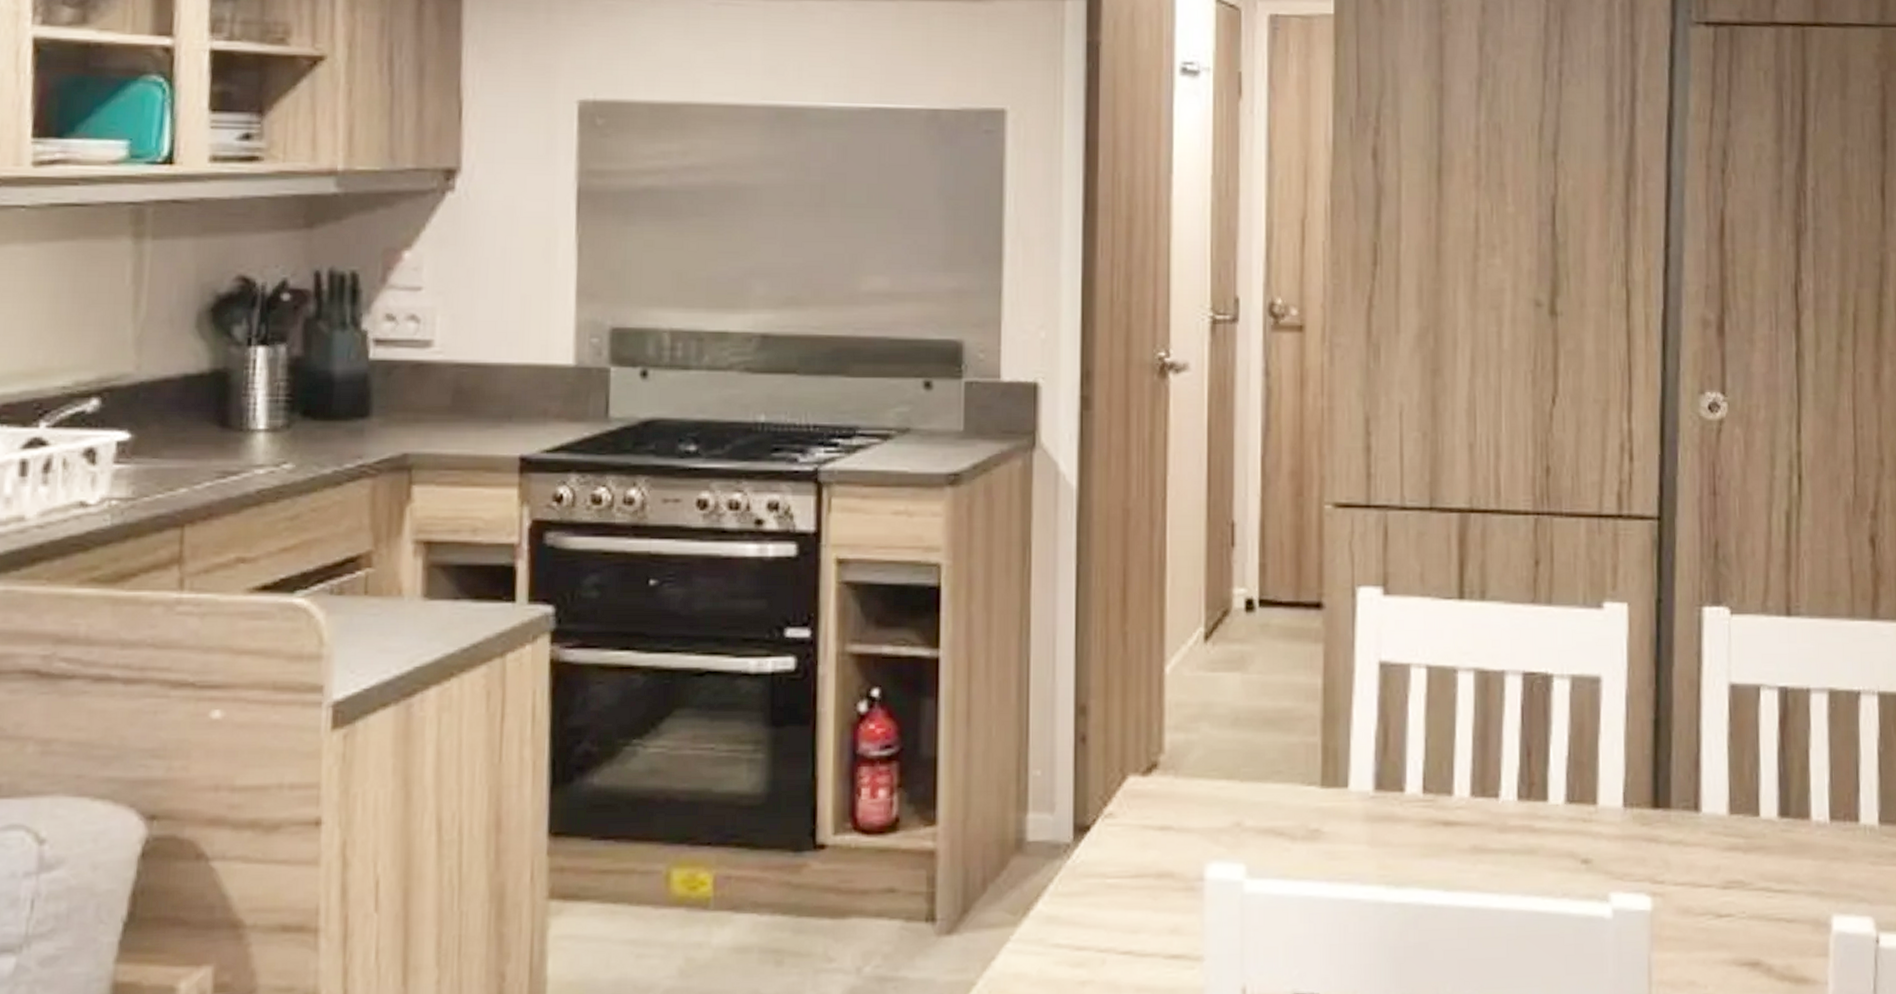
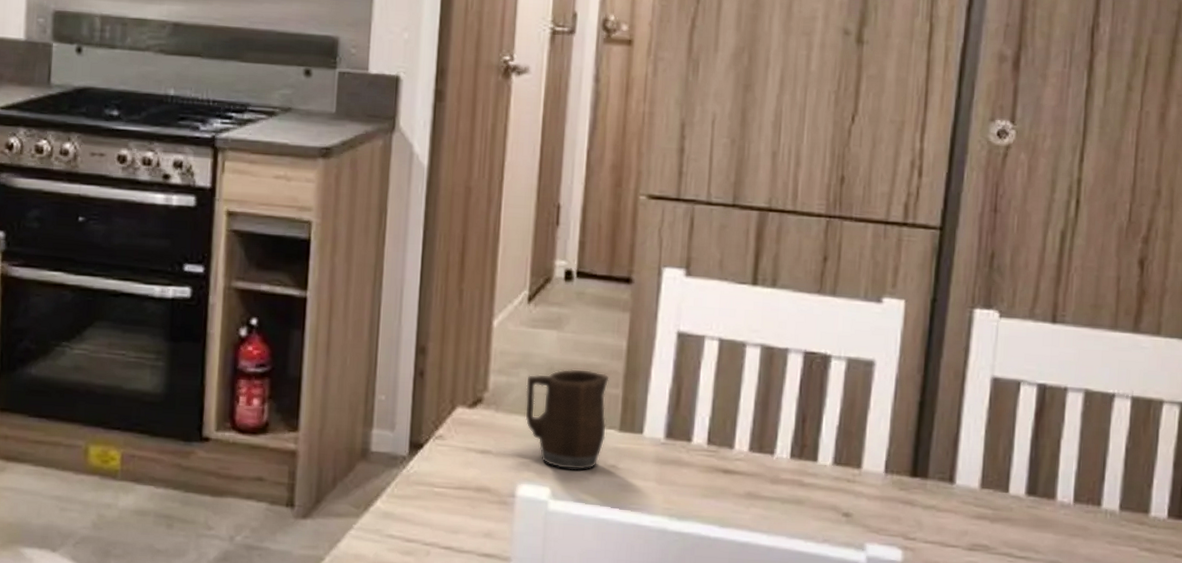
mug: none [1209,716,1305,839] -> present [525,369,609,470]

